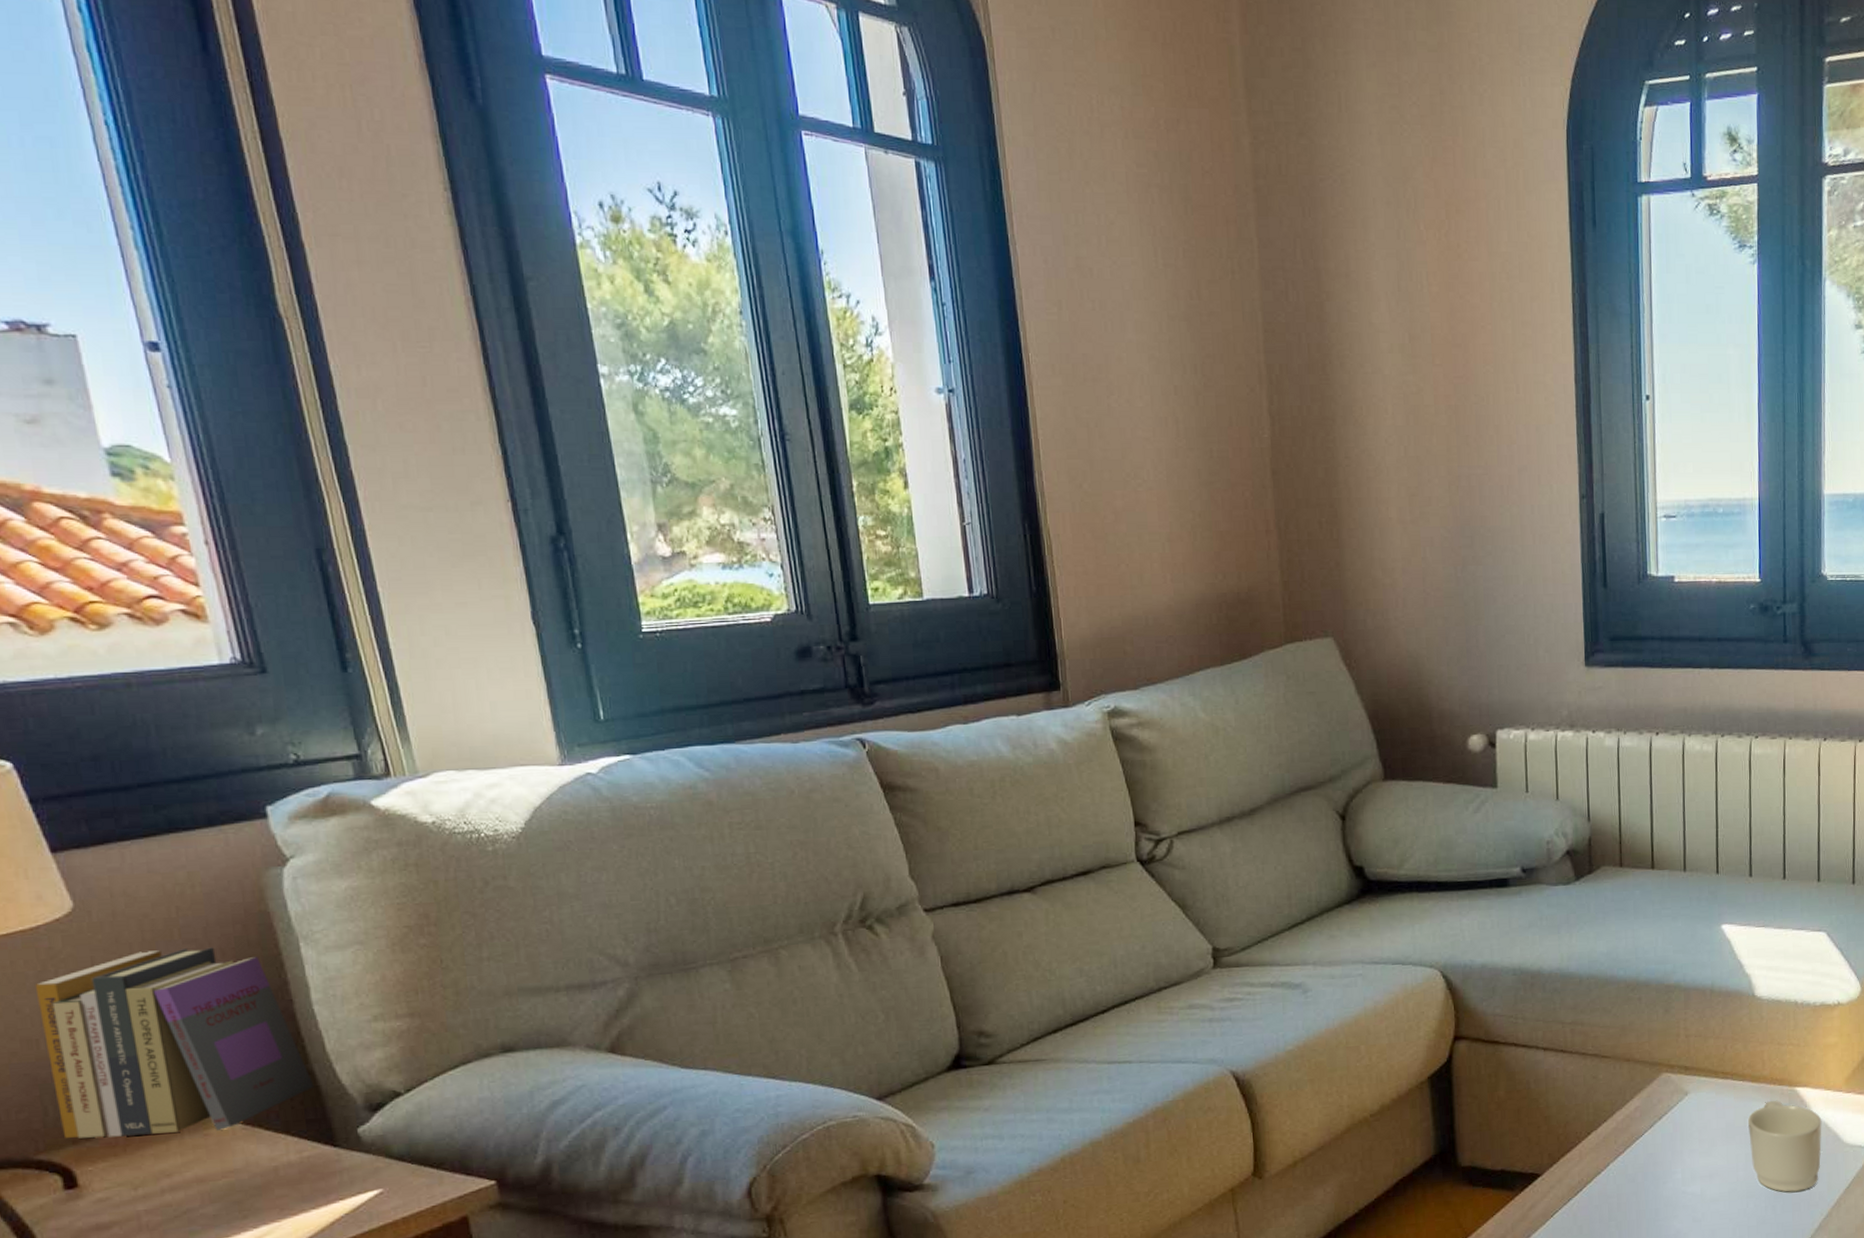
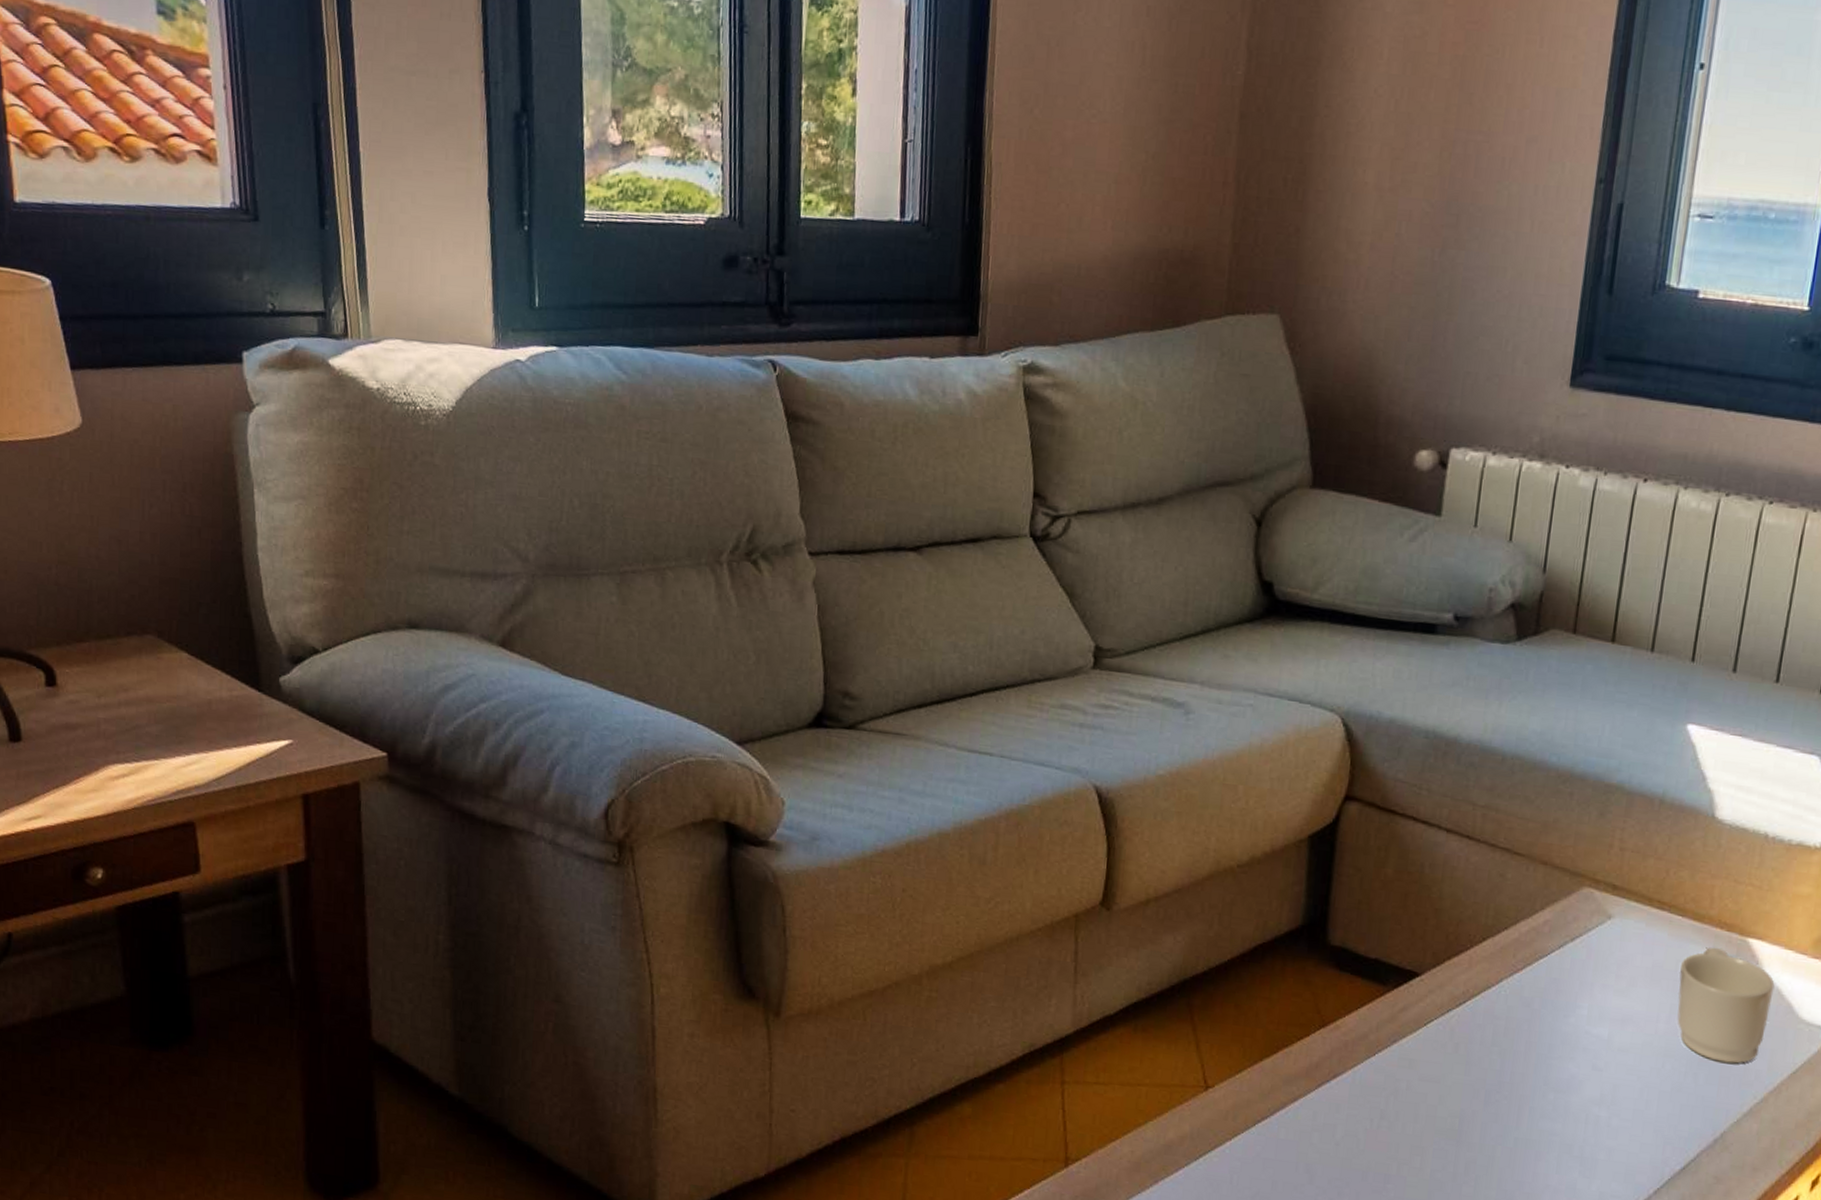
books: present [35,947,315,1140] -> none [45,474,250,656]

